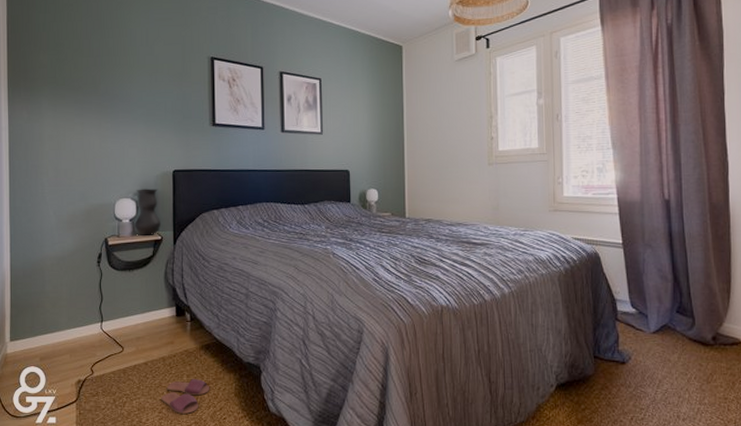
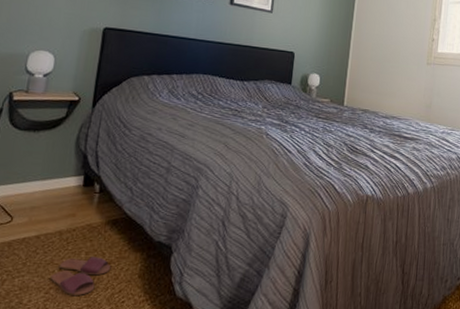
vase: present [134,188,162,235] -> none [48,43,84,95]

